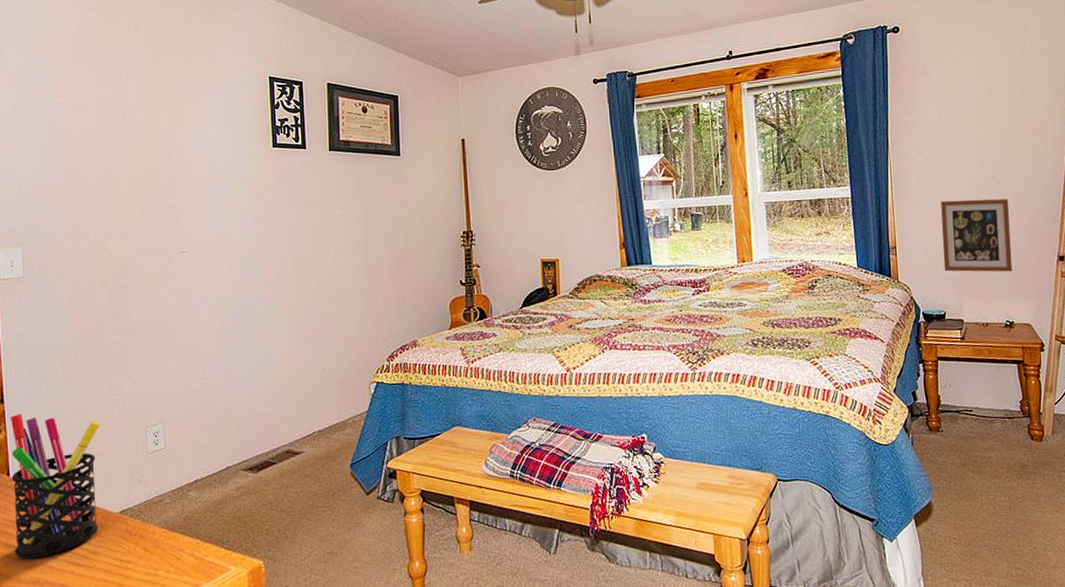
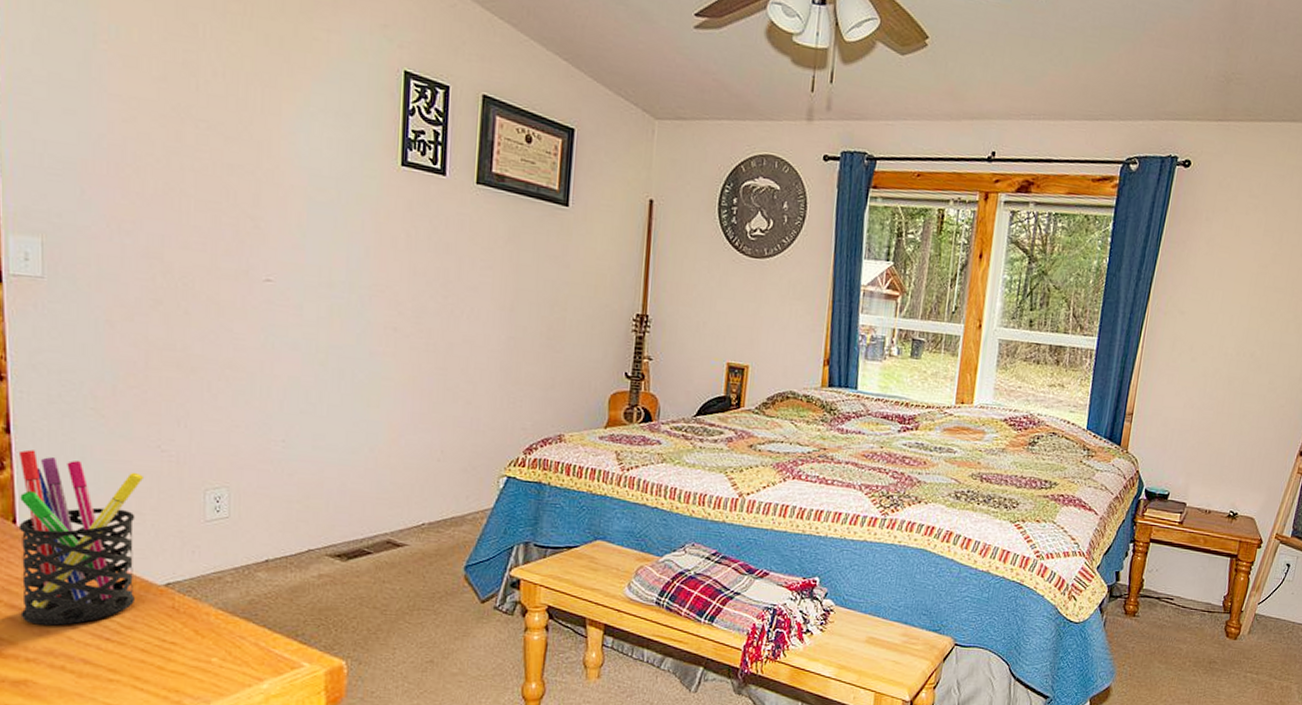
picture frame: present [941,199,1013,272] -> none [1178,370,1264,460]

